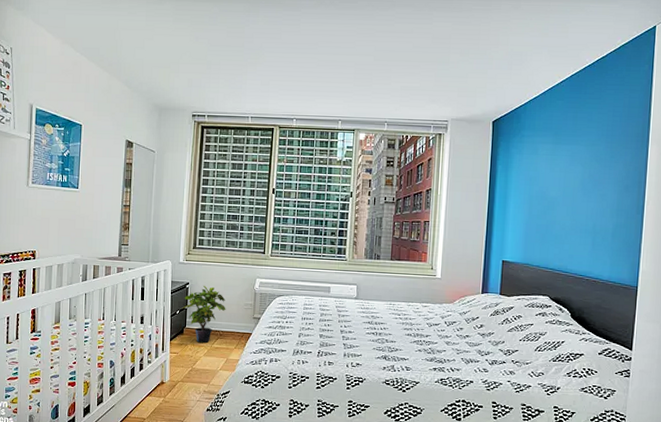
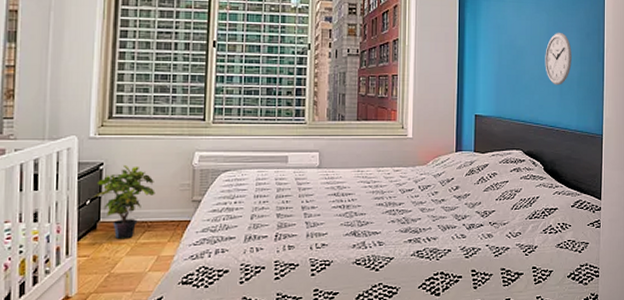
wall clock: none [577,184,608,236] -> present [545,32,572,85]

